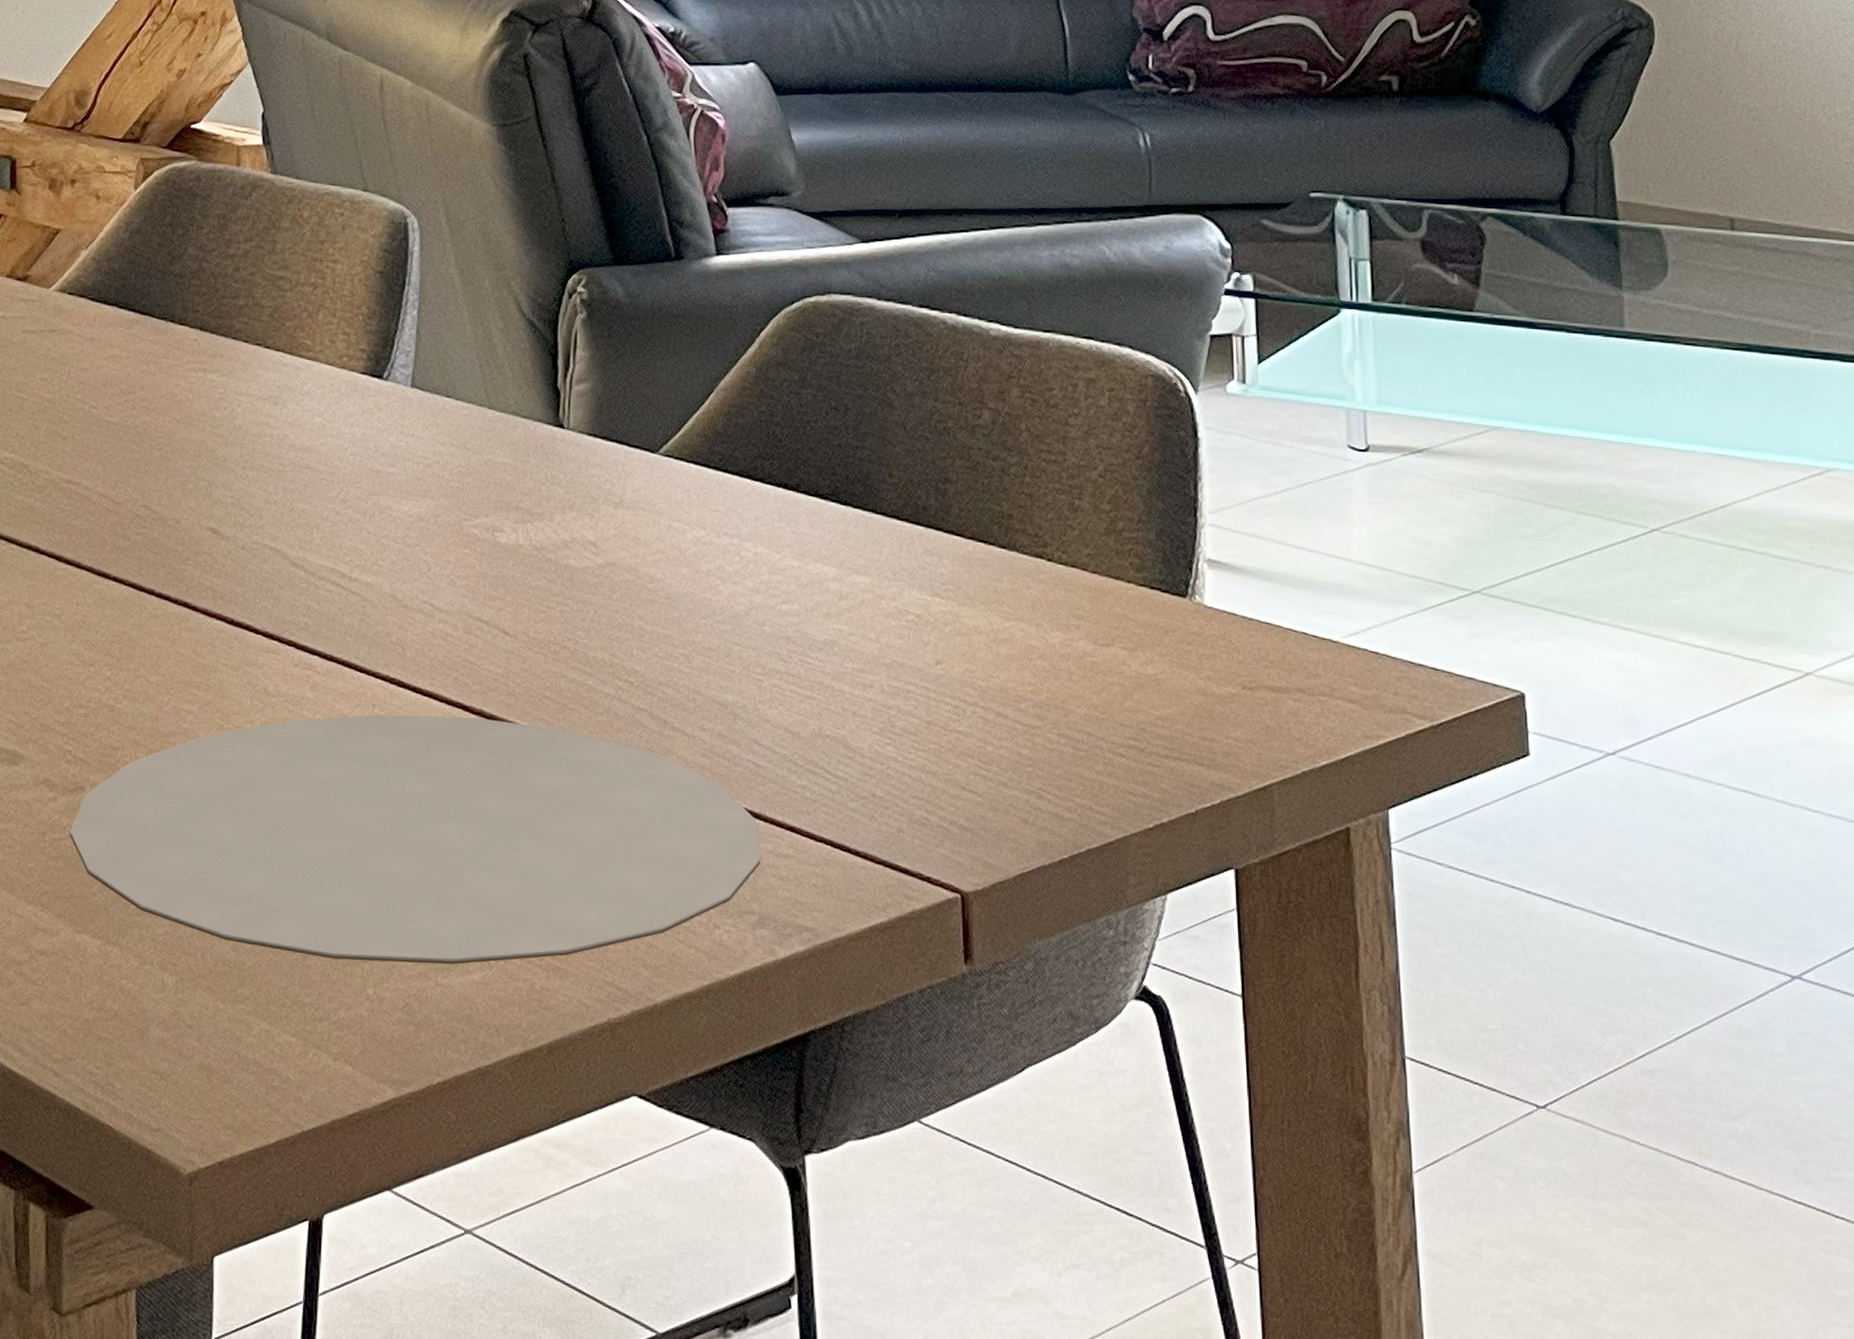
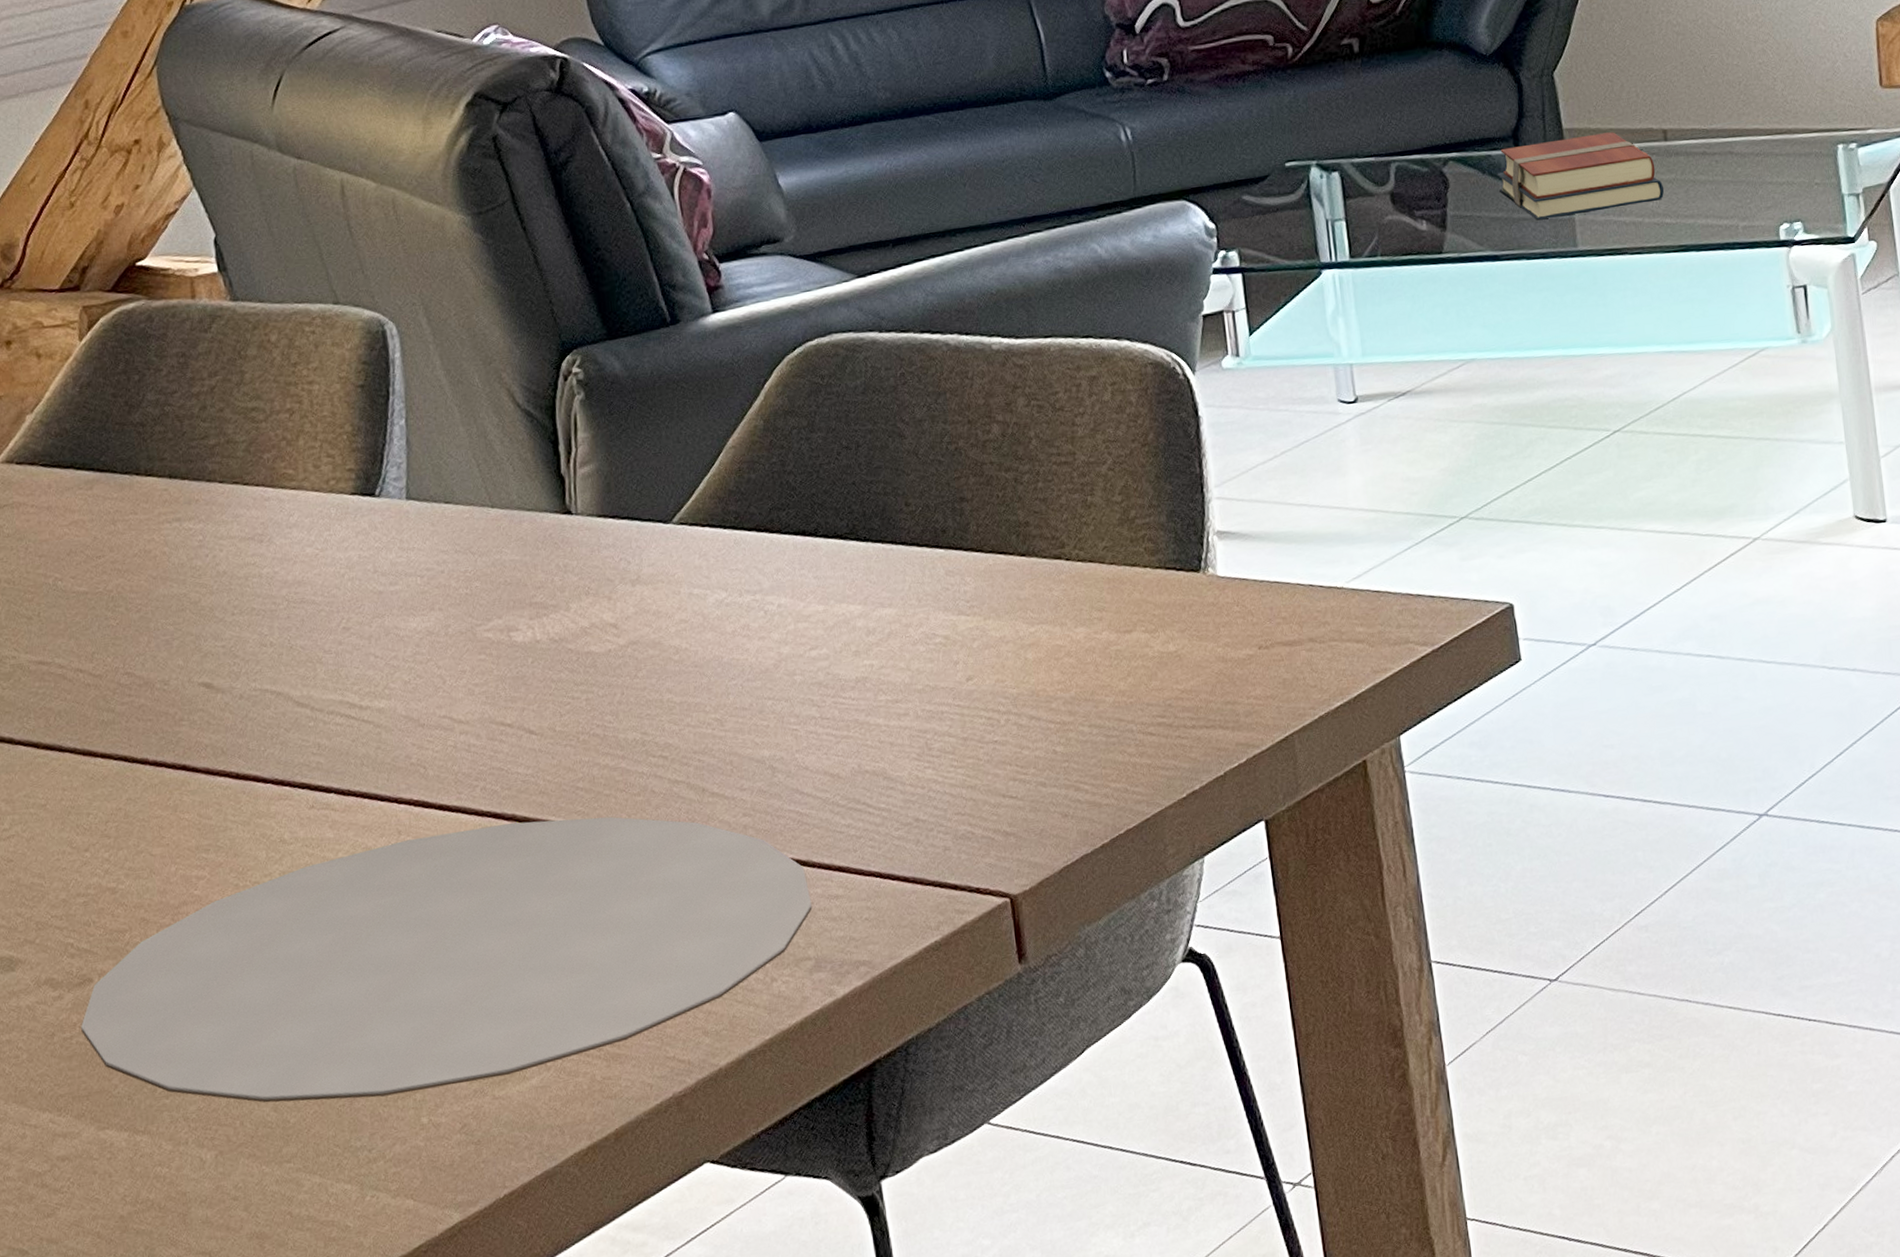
books: none [1539,211,1726,293] -> present [1497,132,1664,220]

